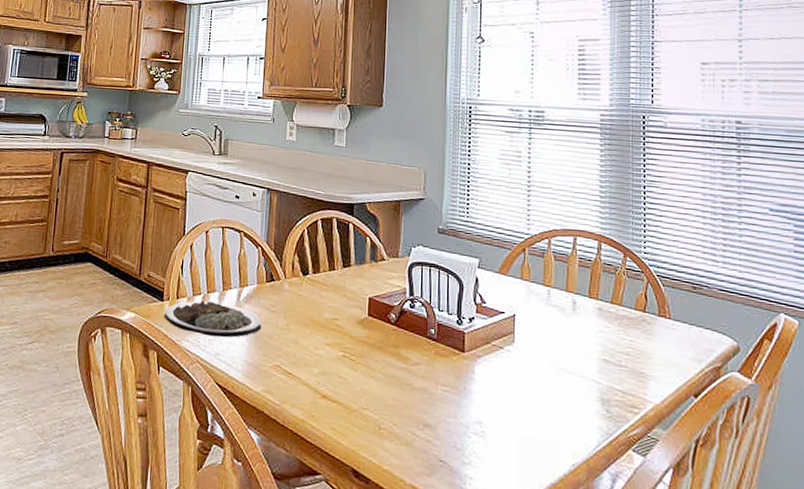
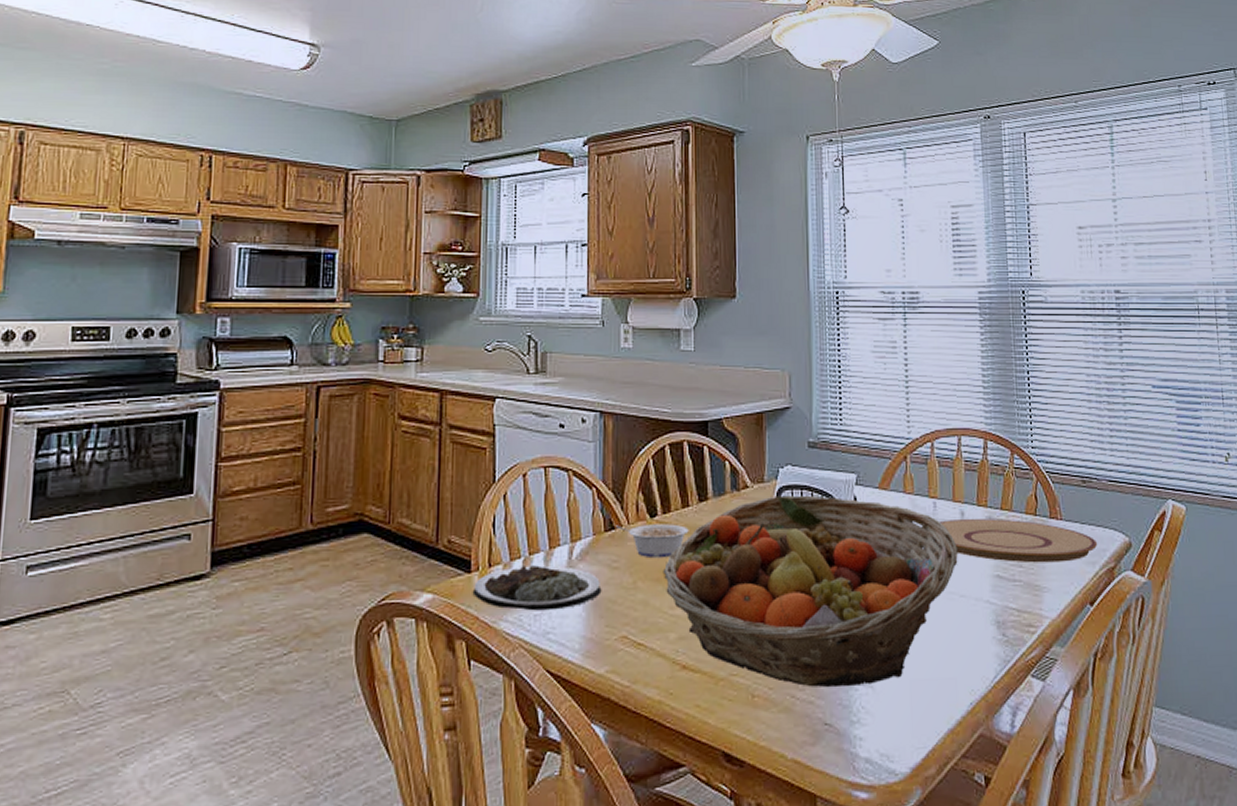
legume: none [276,278,334,309] -> present [616,524,689,559]
fruit basket: none [310,269,568,435] -> present [662,495,958,687]
plate: none [548,306,705,356] -> present [935,519,1098,563]

